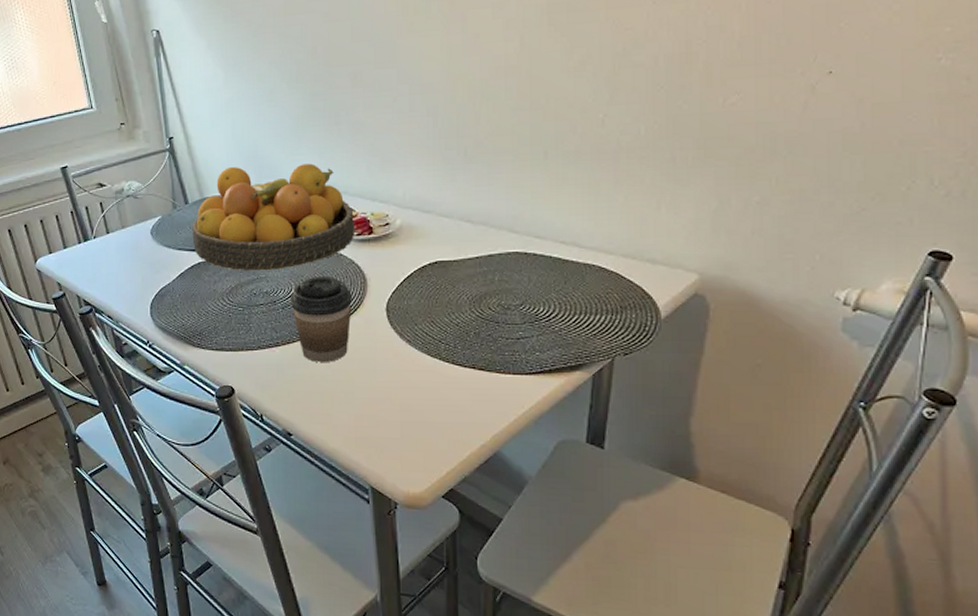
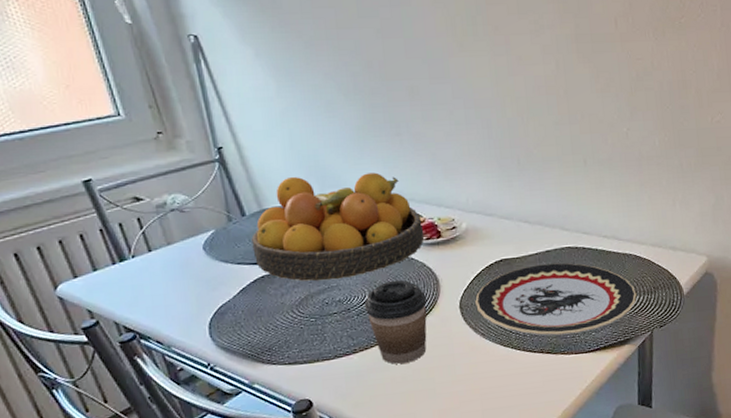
plate: none [404,269,597,351] -> present [475,263,637,336]

